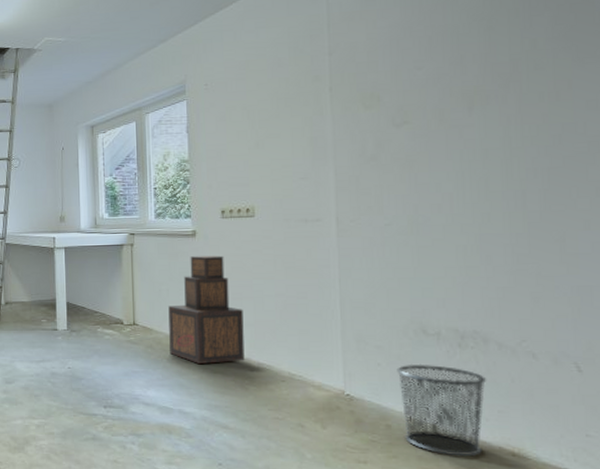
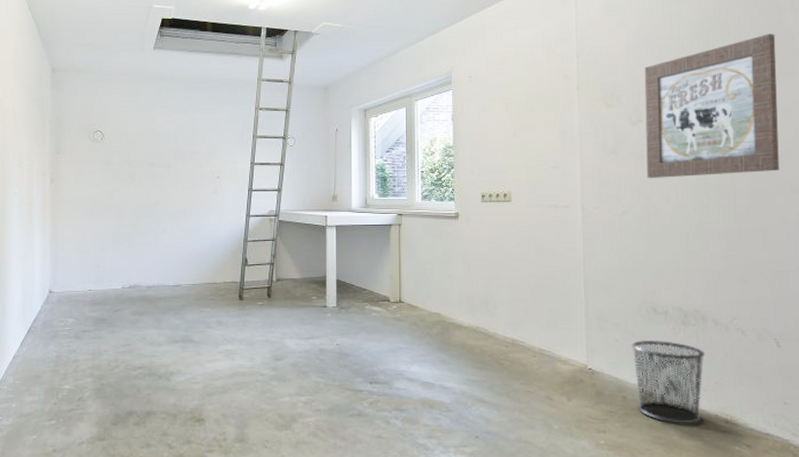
storage boxes: present [168,256,245,364] -> none [432,237,500,340]
wall art: none [410,12,582,186] -> present [644,34,779,178]

